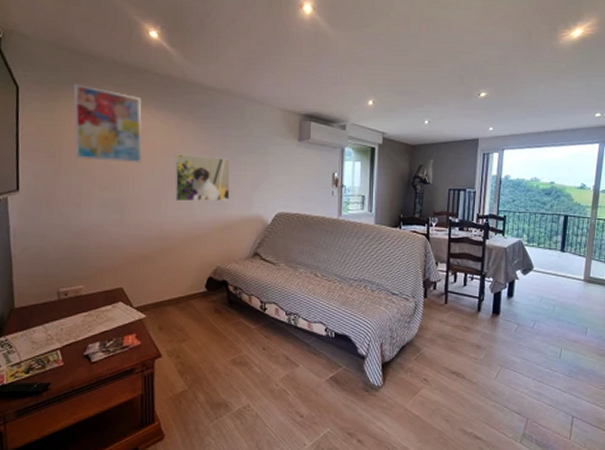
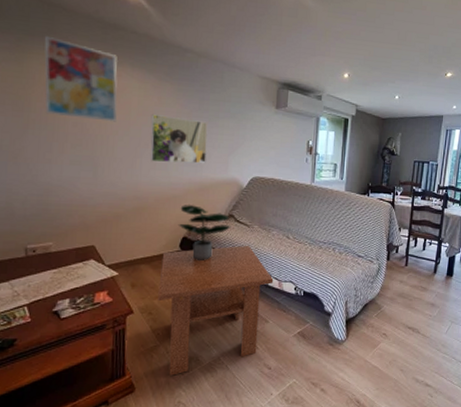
coffee table: none [185,284,303,423] -> present [158,245,274,376]
potted plant: none [203,243,257,301] -> present [178,204,231,260]

